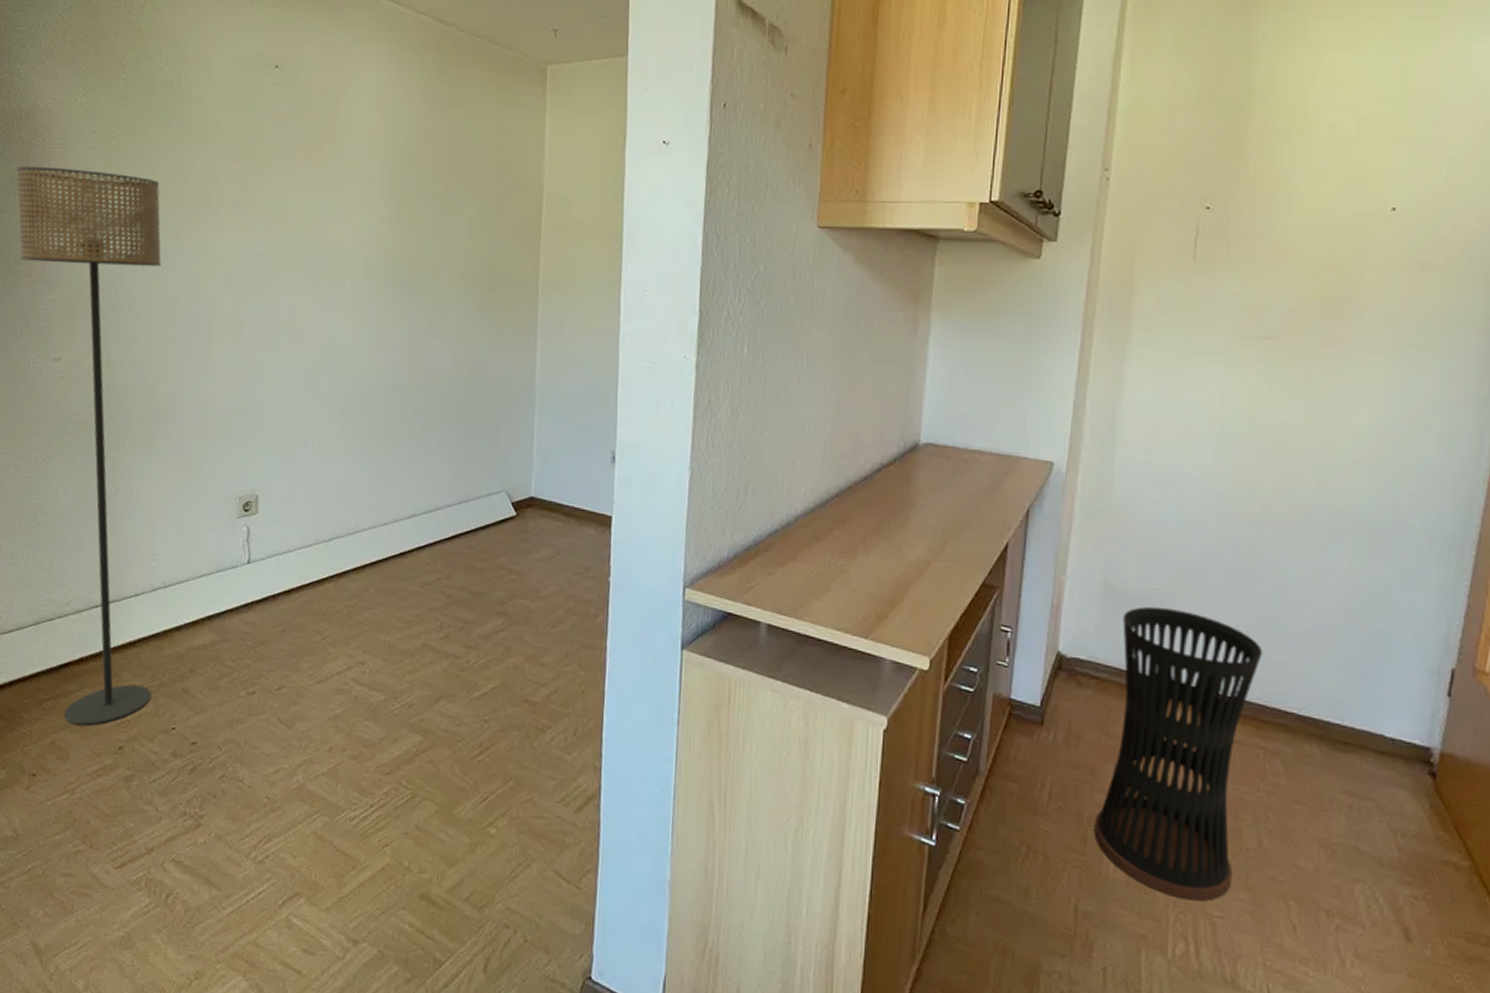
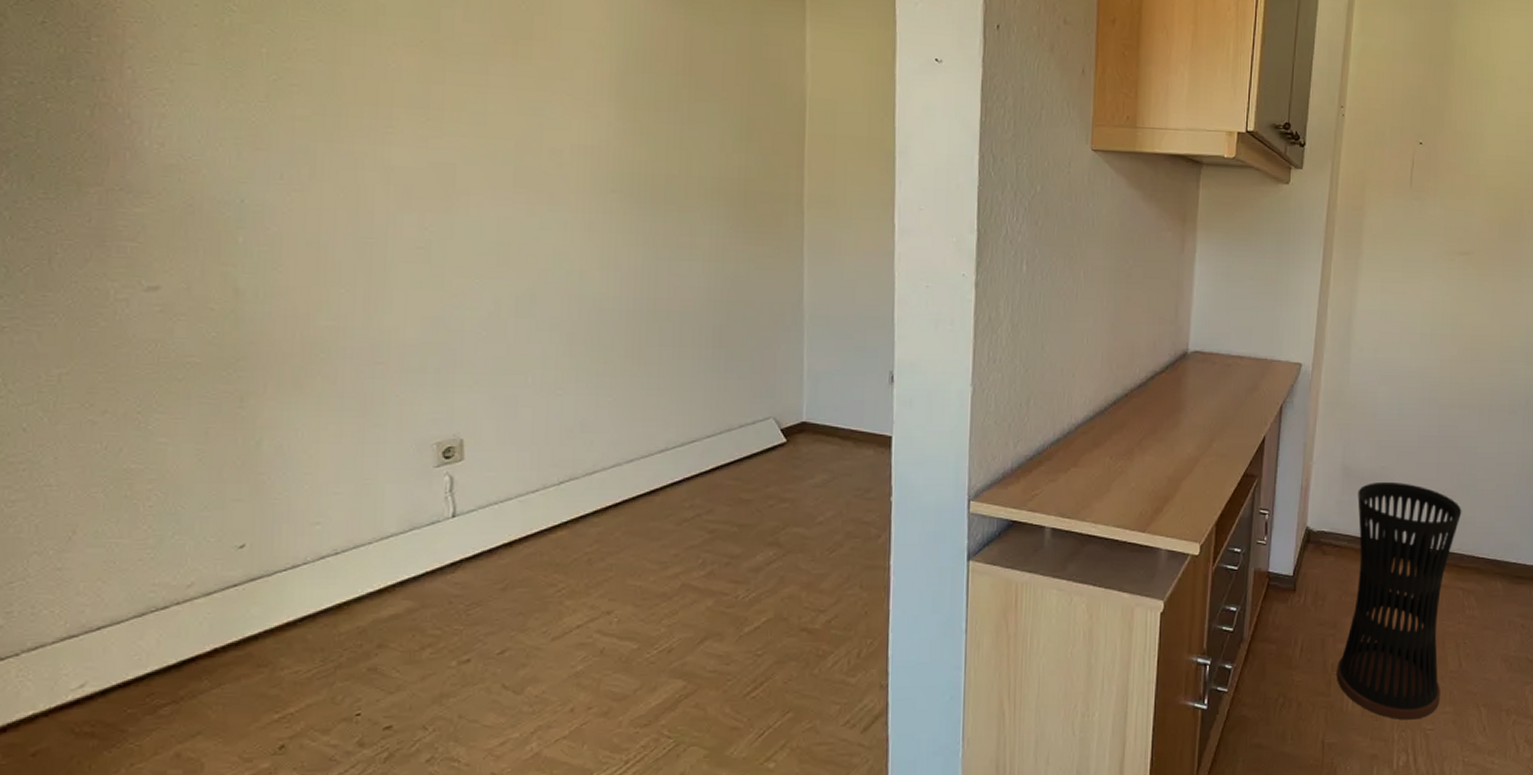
floor lamp: present [16,166,161,726] -> none [68,42,323,730]

